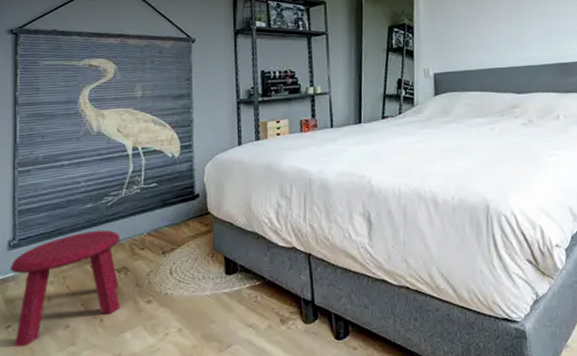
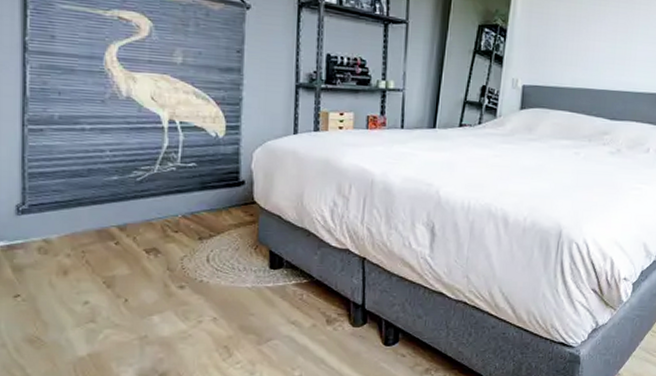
stool: present [10,230,121,348] -> none [19,205,151,318]

